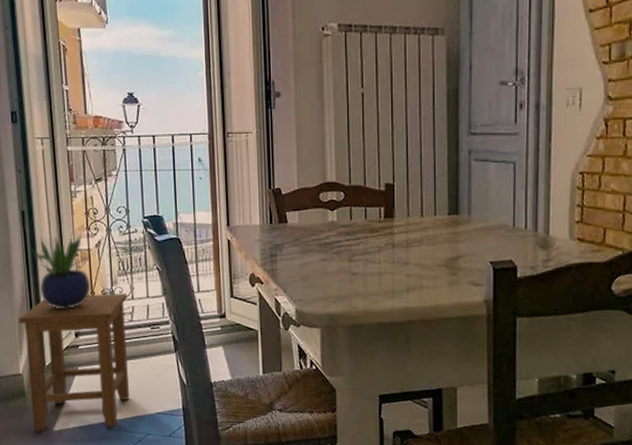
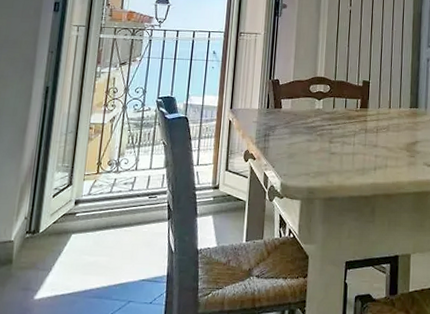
stool: present [18,293,129,431] -> none [13,164,133,300]
potted plant: present [29,230,91,308] -> none [47,106,100,177]

